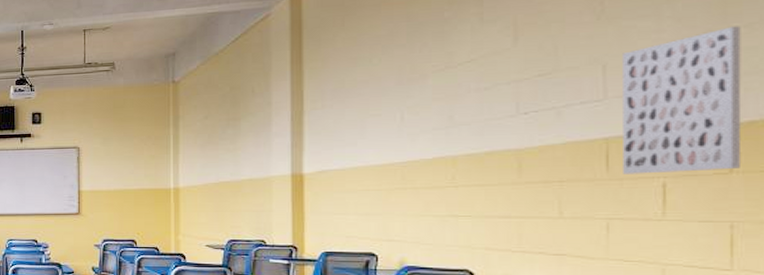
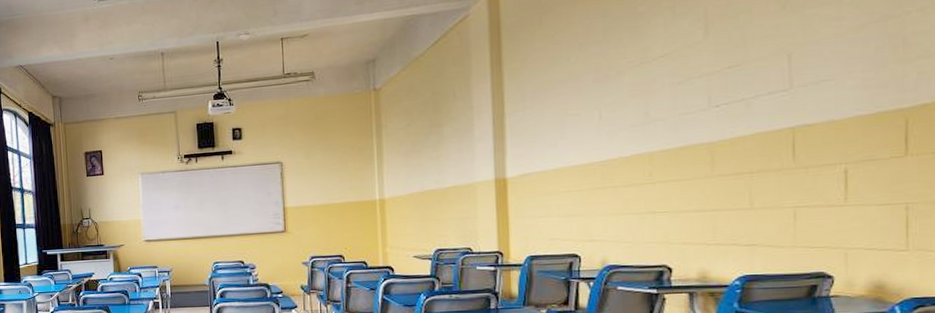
wall art: present [622,26,742,174] -> none [806,10,915,162]

